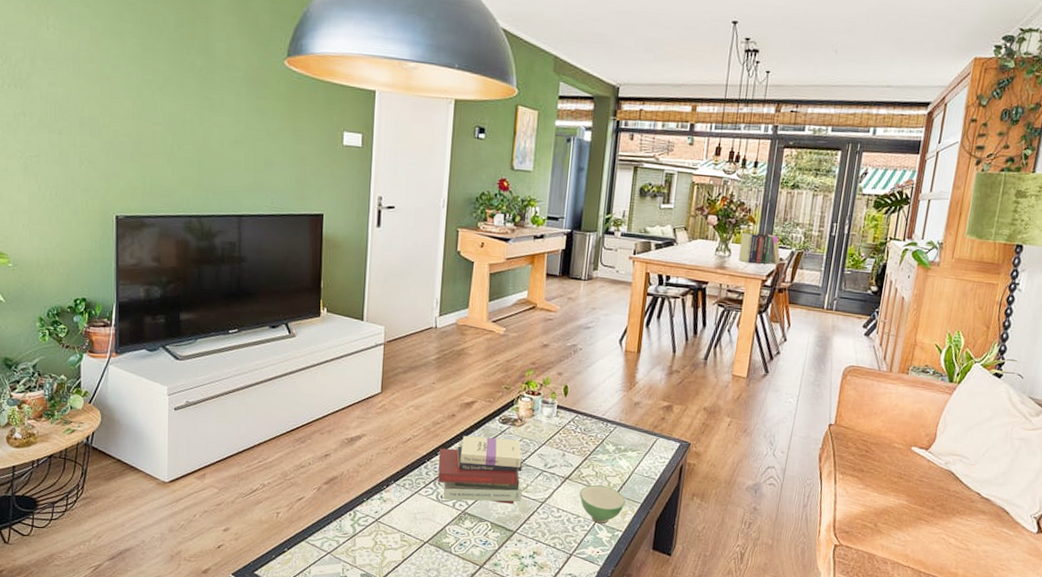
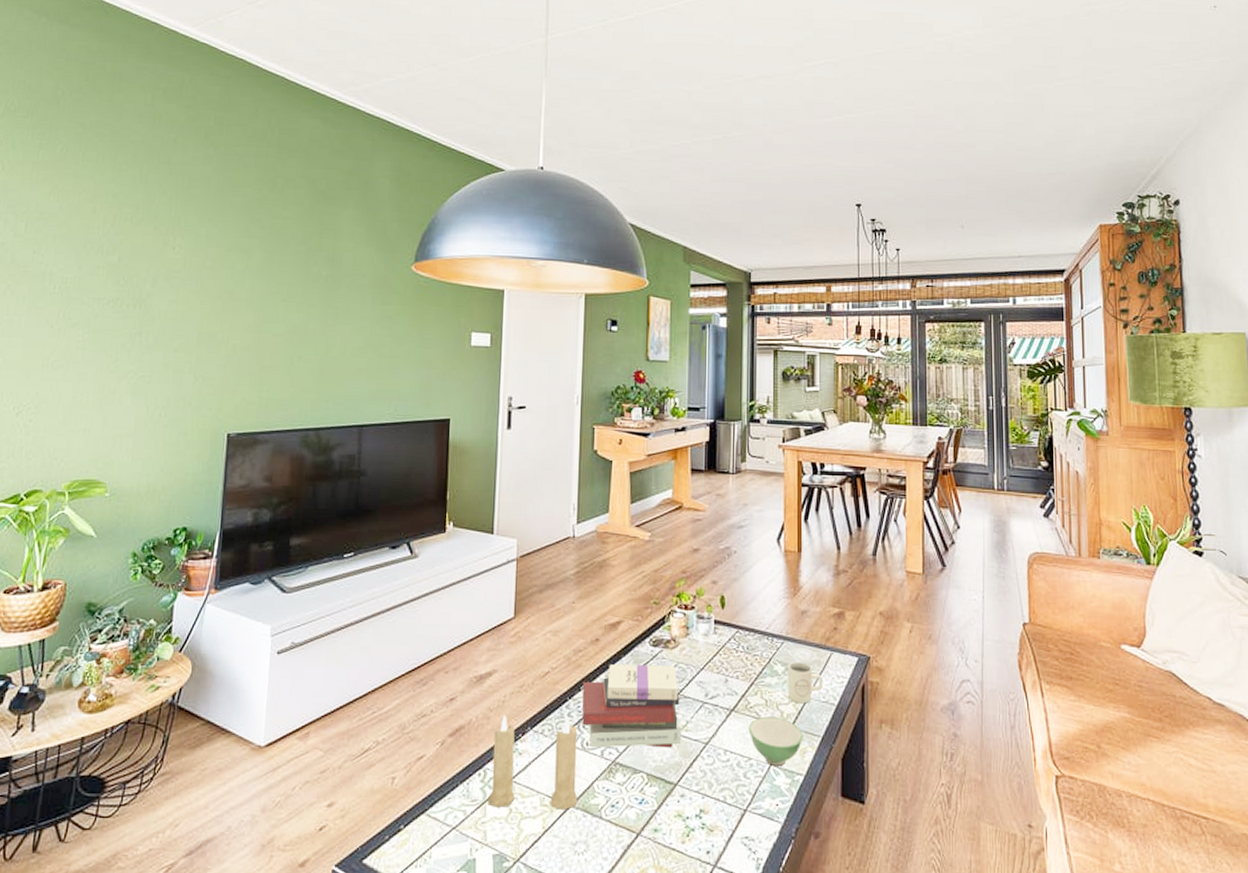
candle: none [357,470,434,545] -> present [488,714,578,810]
mug: none [615,443,648,477] -> present [787,662,823,704]
books: present [738,232,781,265] -> none [894,411,940,444]

